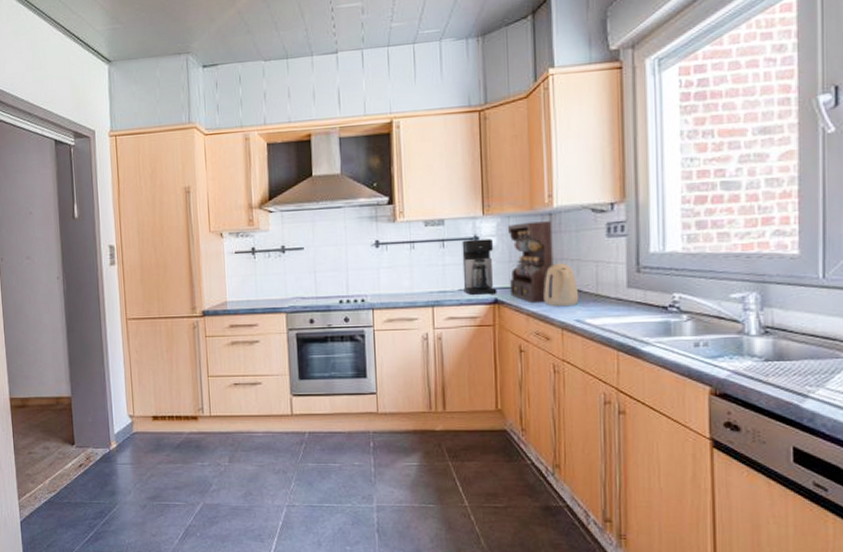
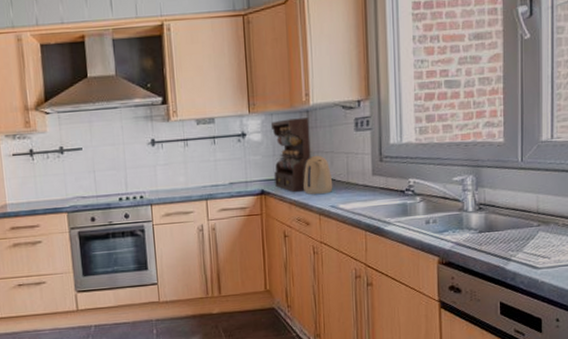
coffee maker: present [462,239,497,296] -> none [231,135,264,189]

